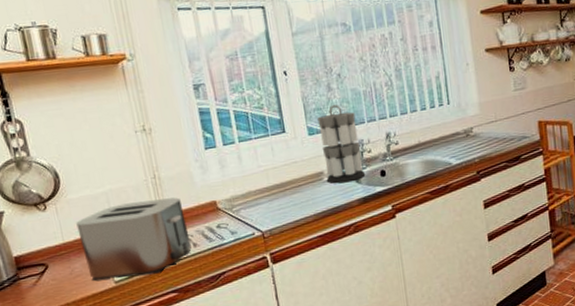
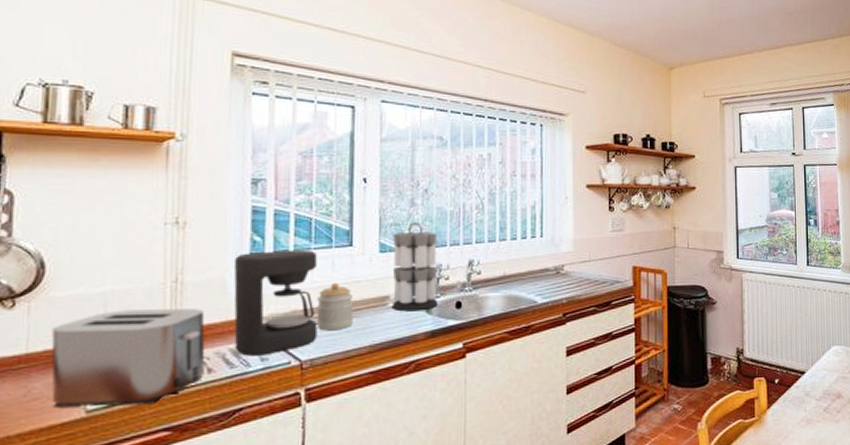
coffee maker: none [194,140,271,231] -> present [233,249,318,356]
jar: none [265,164,298,206] -> present [316,282,354,331]

